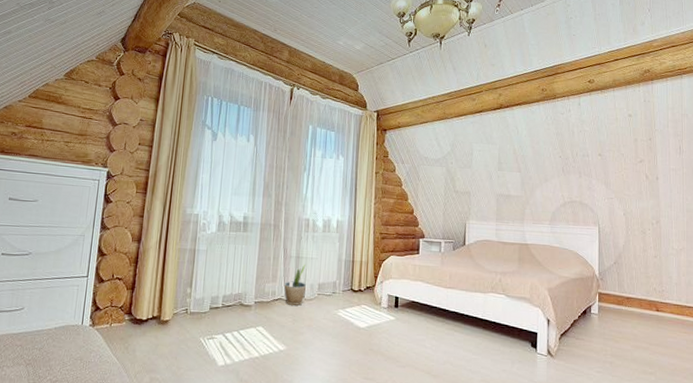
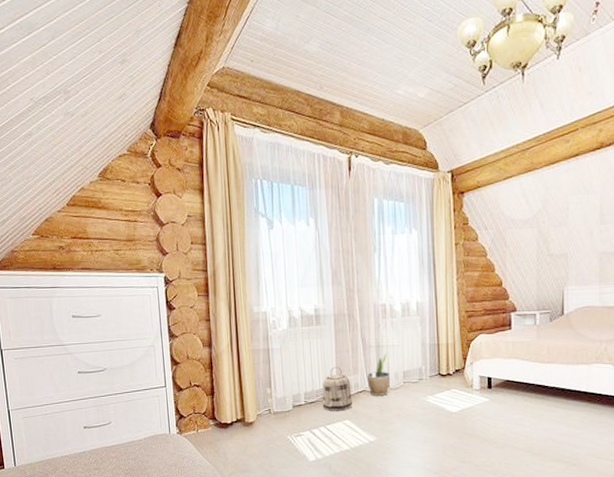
basket: none [238,272,268,317] -> present [322,366,353,411]

